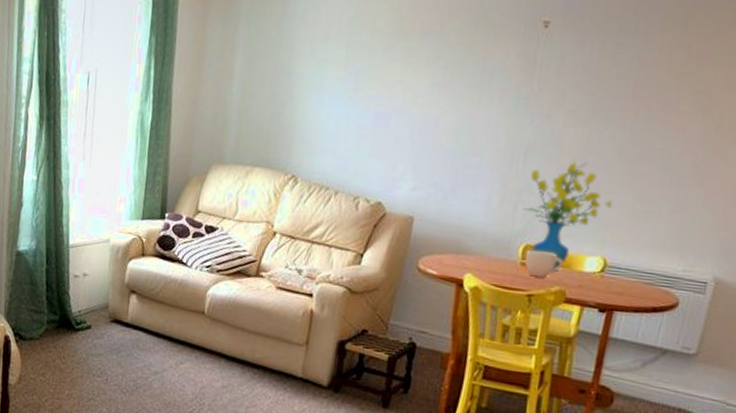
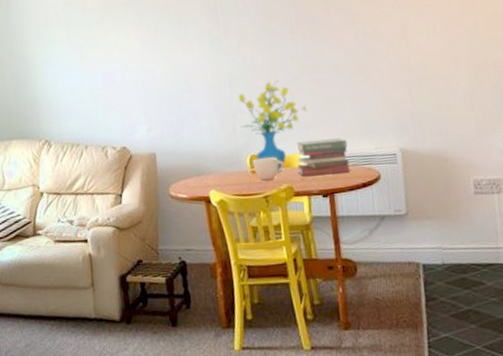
books: none [576,241,650,291] -> present [297,138,350,177]

